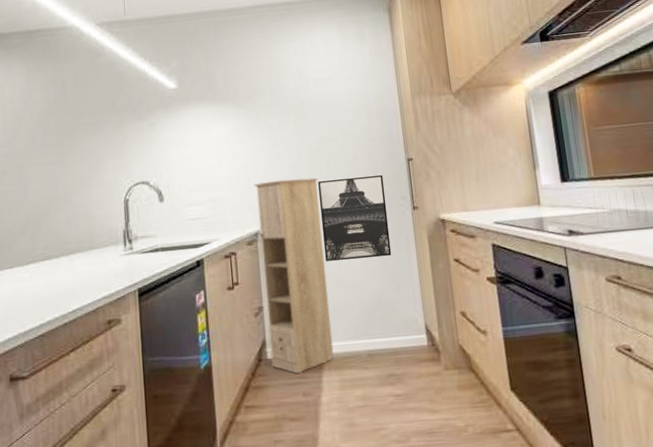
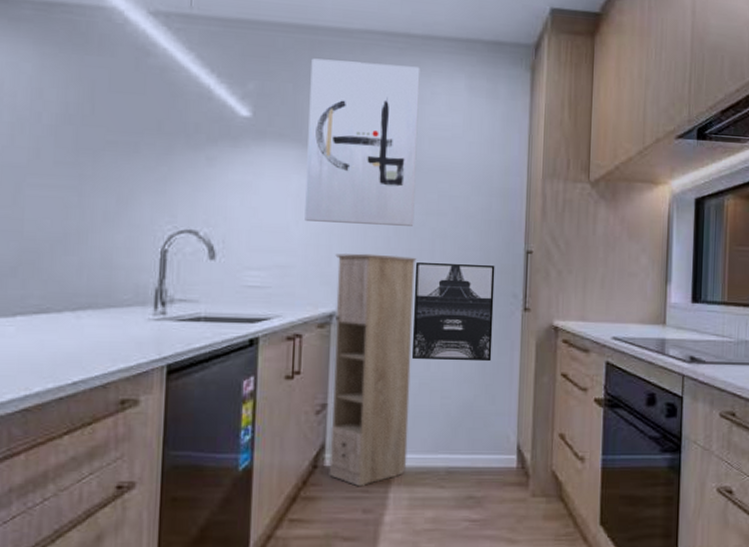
wall art: none [216,26,312,161] -> present [305,58,420,226]

